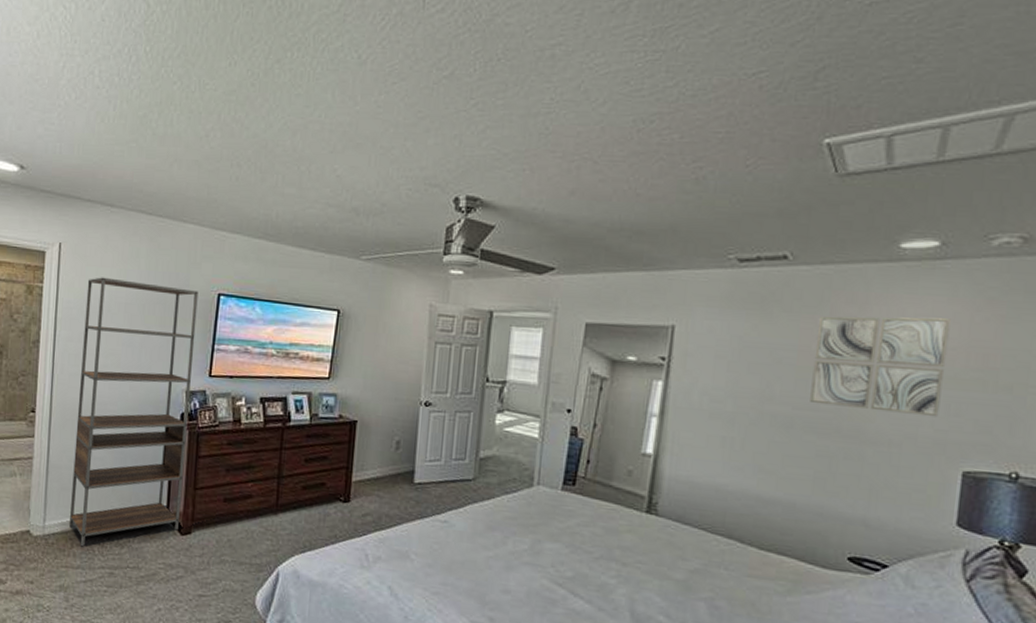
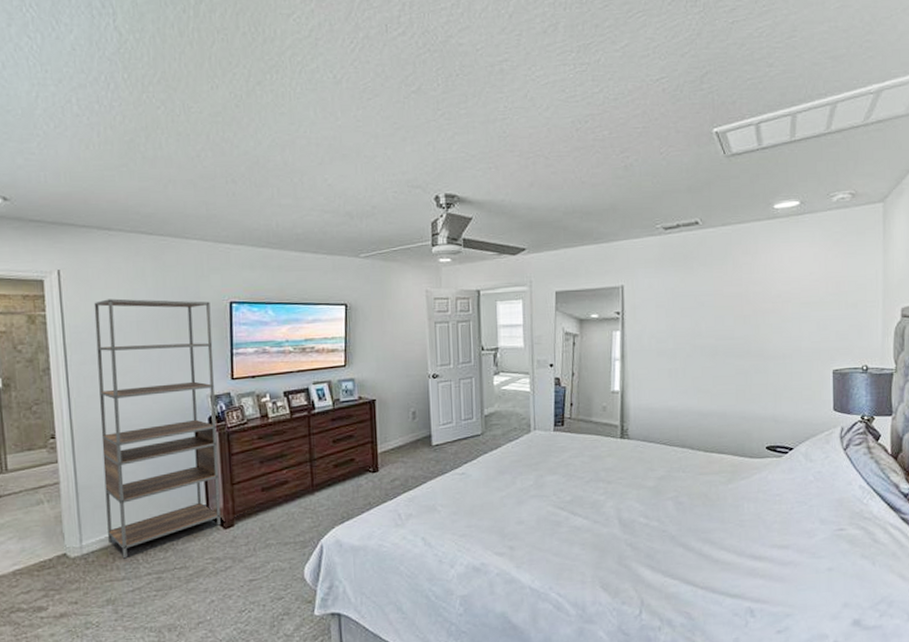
wall art: present [810,316,951,418] -> none [726,258,813,334]

